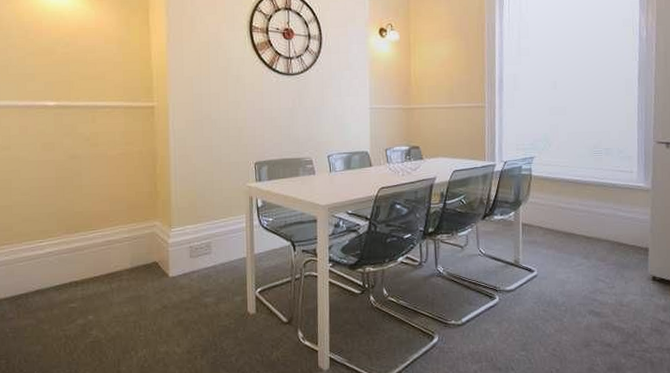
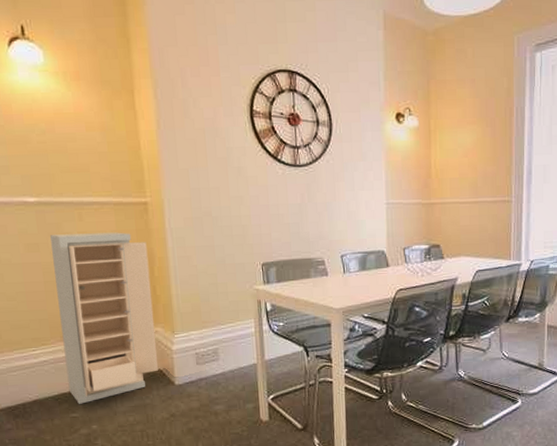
storage cabinet: none [65,133,154,295] -> present [50,232,158,404]

